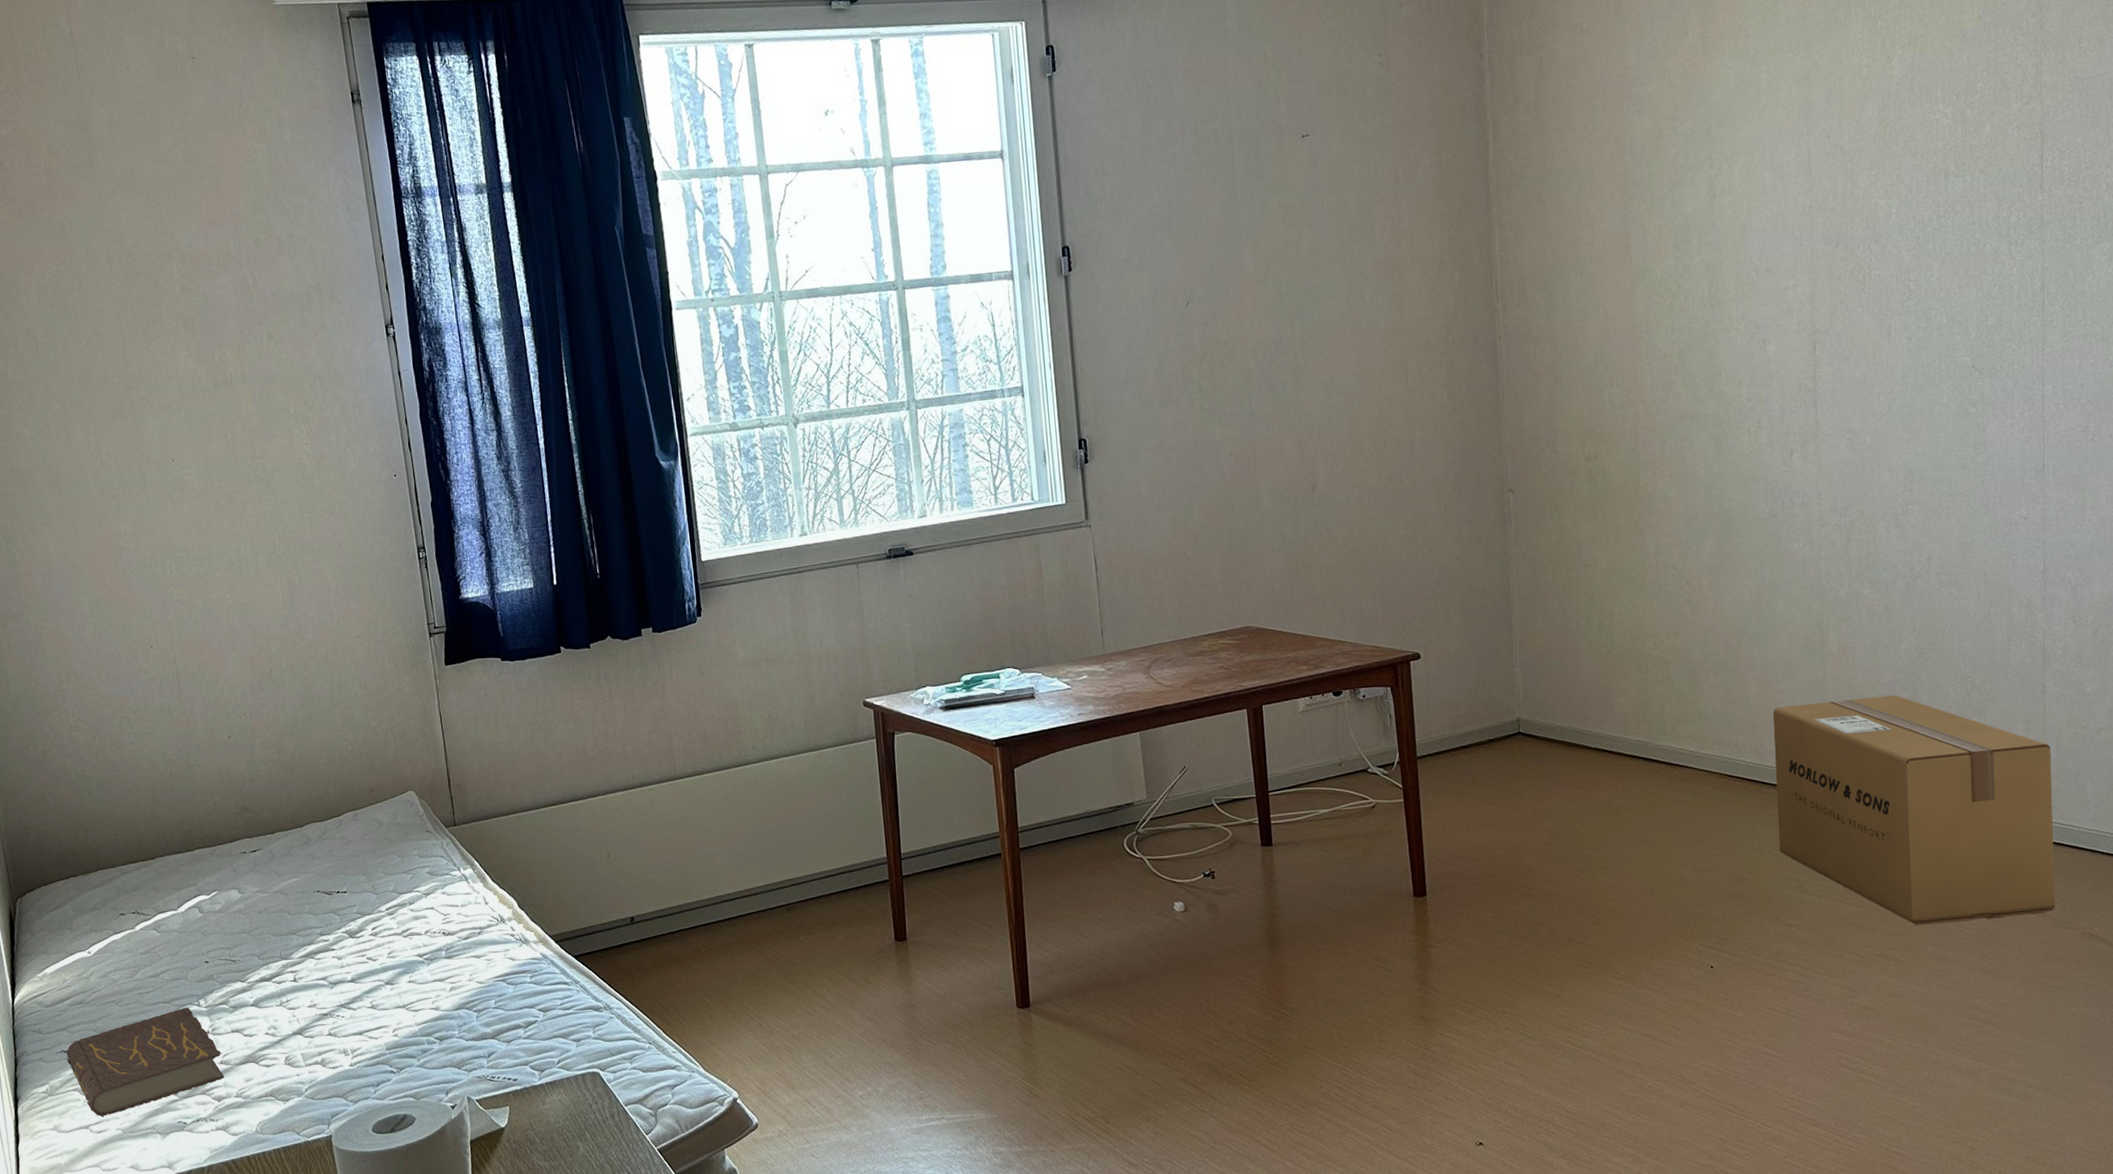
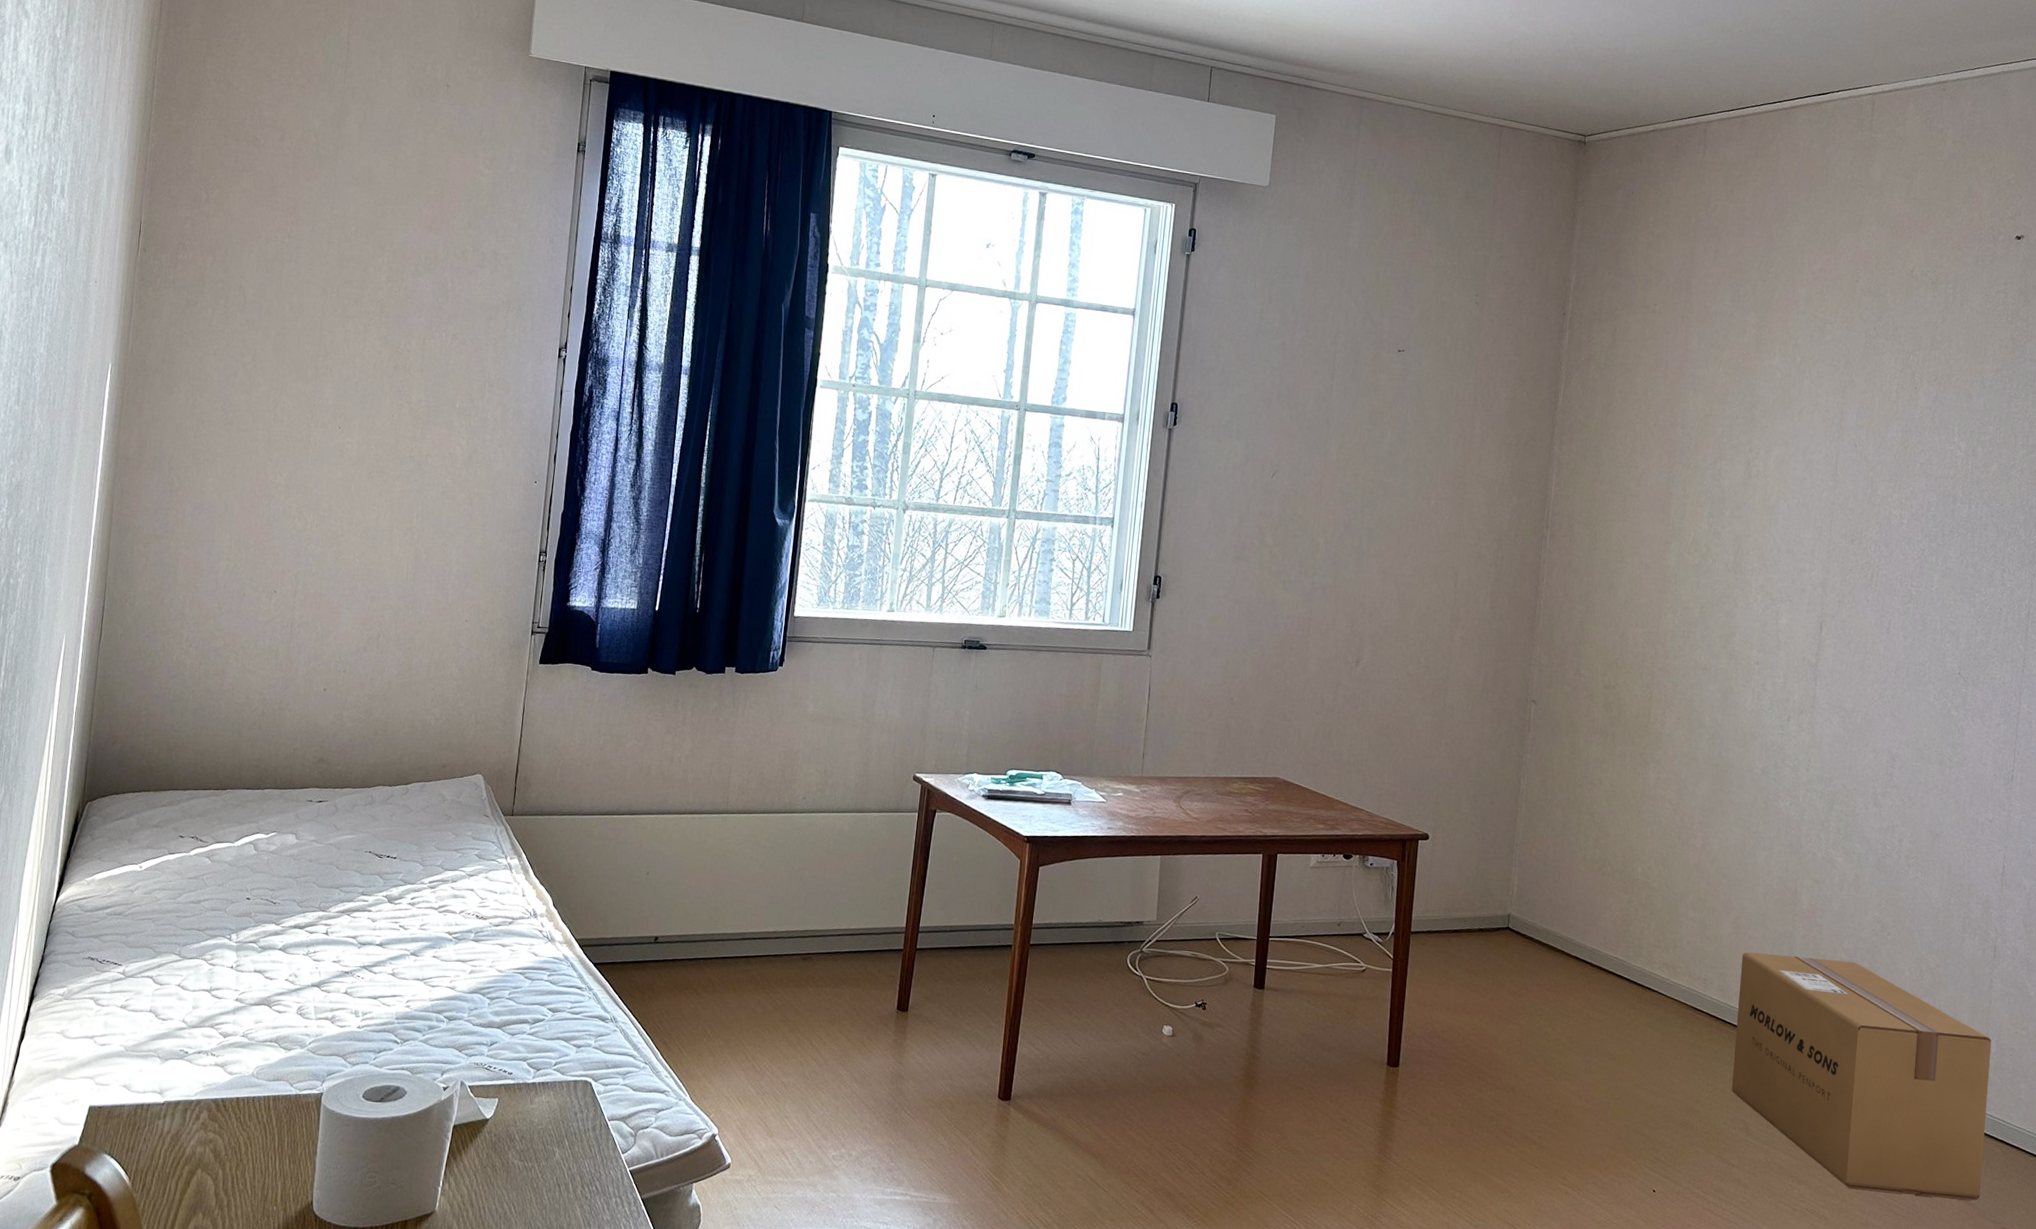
book: present [66,1007,224,1118] -> none [91,938,239,1031]

